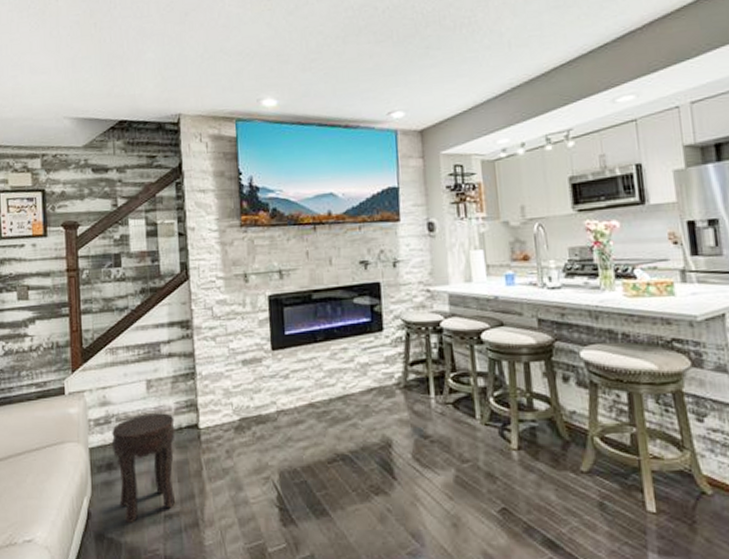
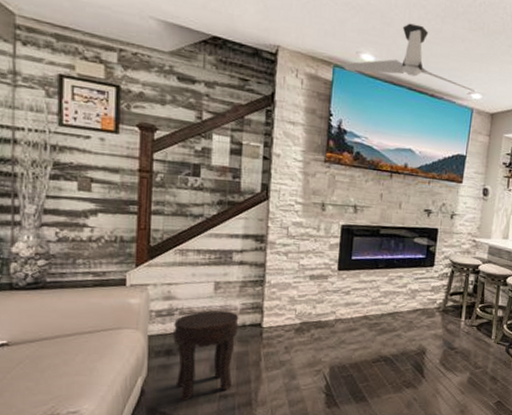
ceiling fan: none [243,53,396,122] -> present [341,23,476,92]

